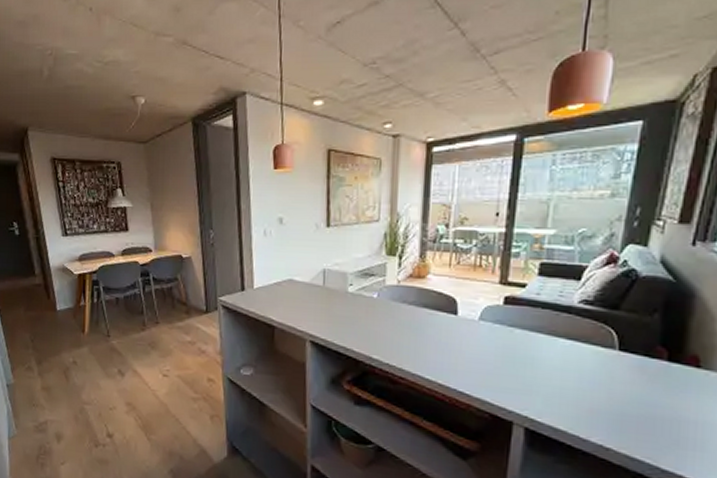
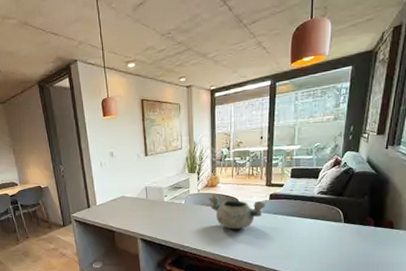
decorative bowl: none [413,291,497,343] -> present [209,196,265,229]

